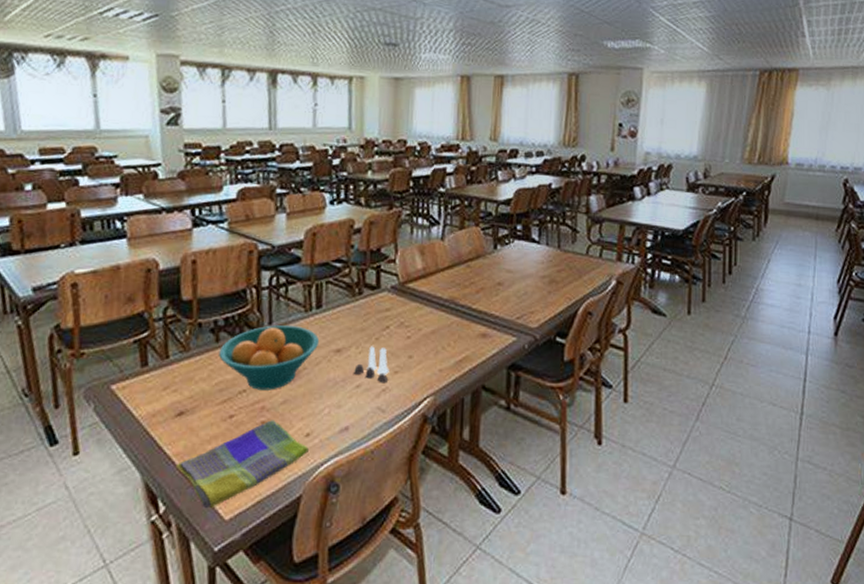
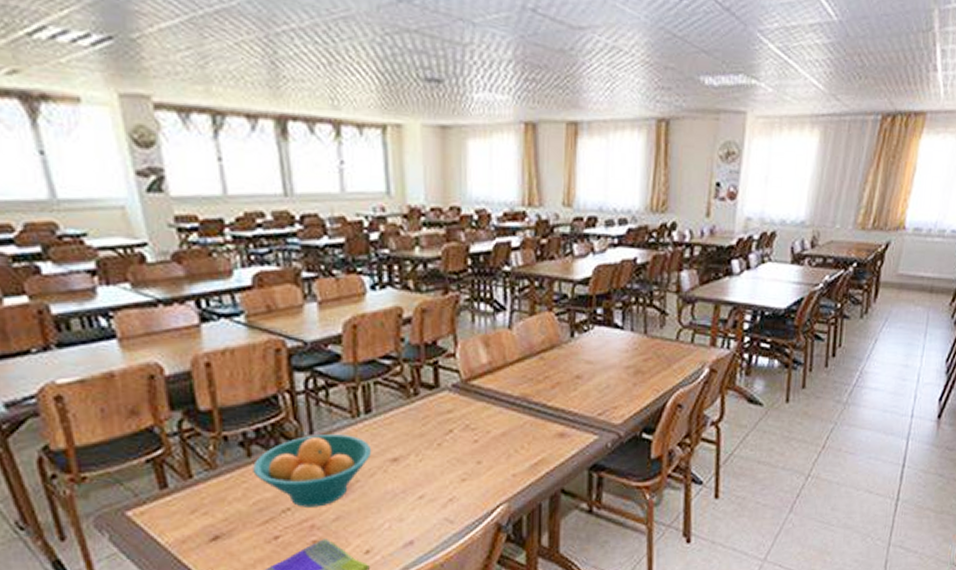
salt and pepper shaker set: present [354,346,389,384] -> none [415,453,456,493]

